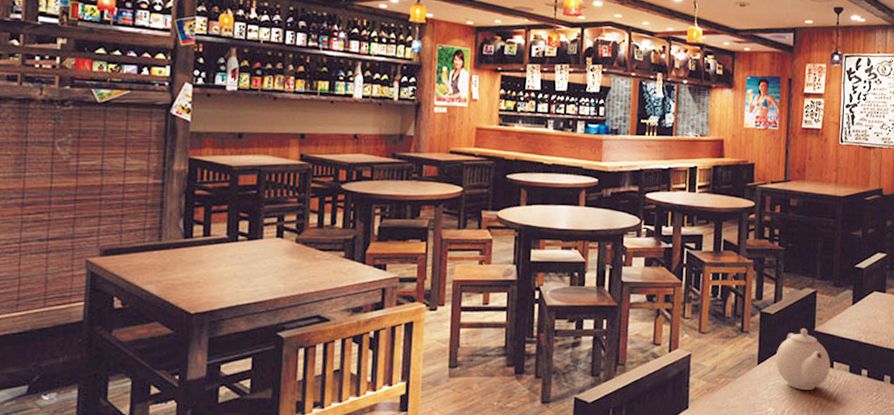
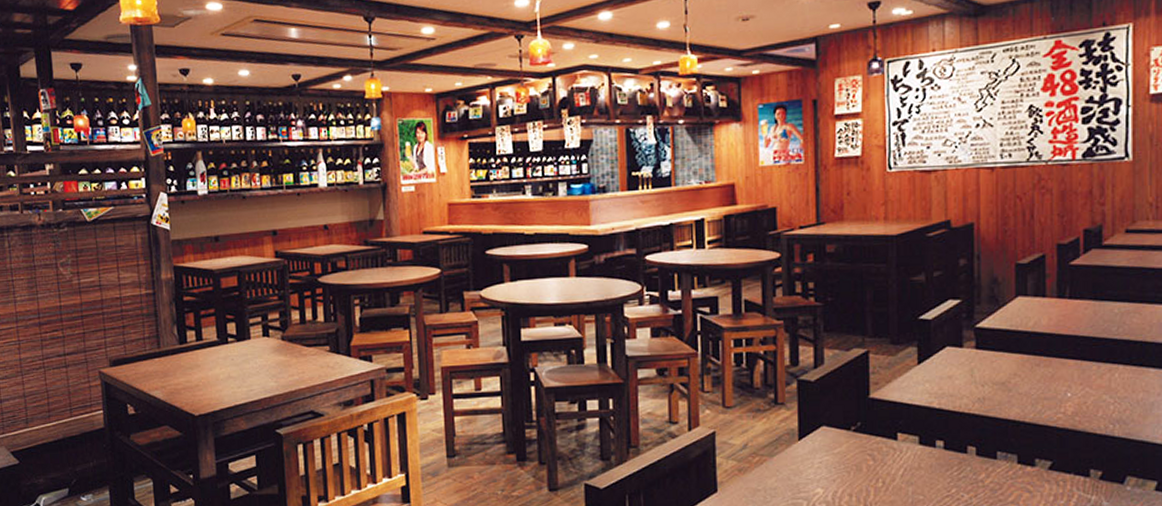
teapot: present [775,328,830,390] -> none [821,396,893,467]

